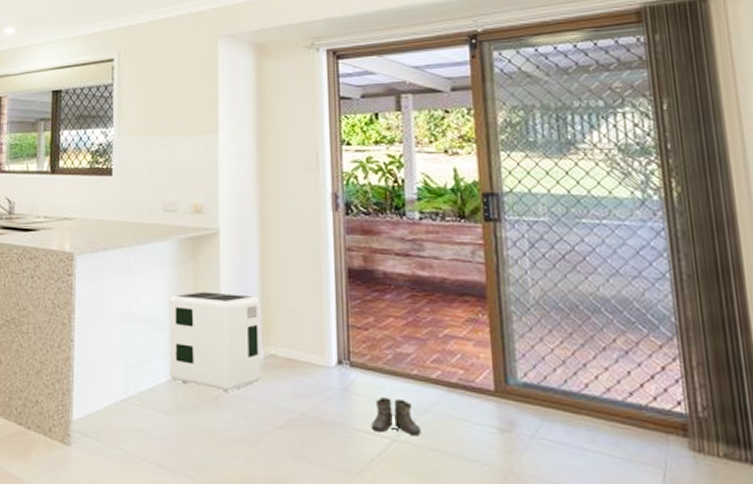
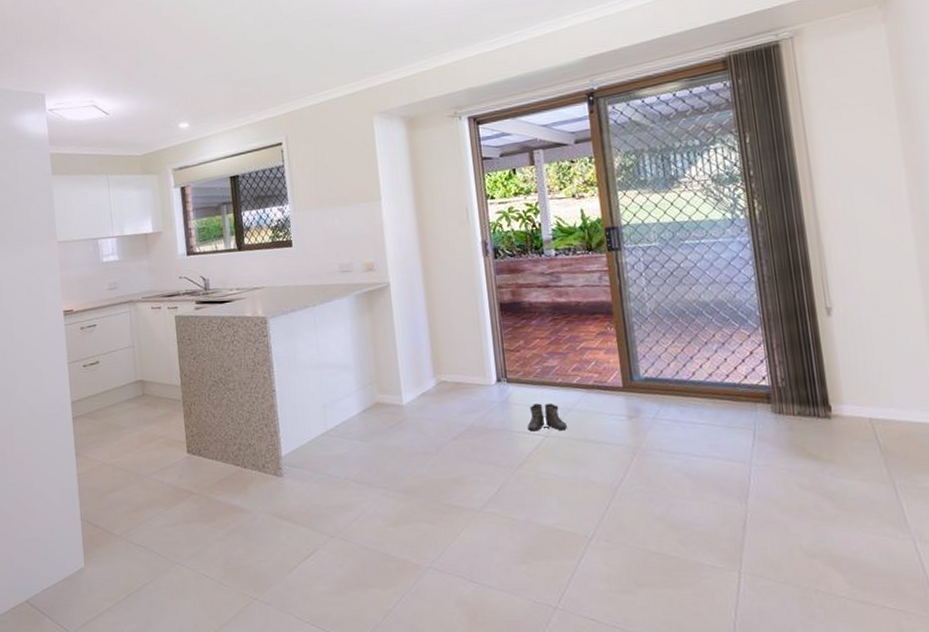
air purifier: present [169,291,262,393] -> none [353,335,437,417]

